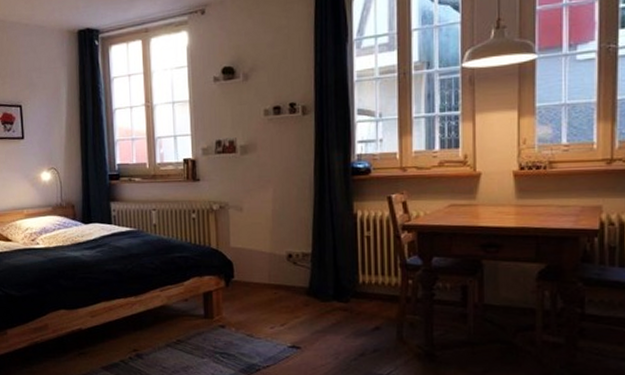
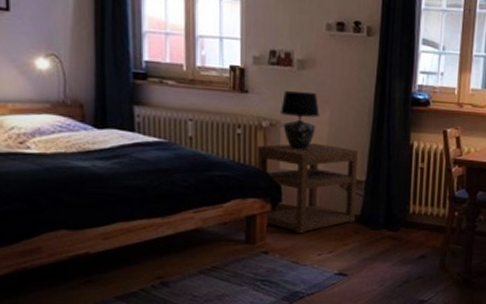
nightstand: none [210,220,304,308] -> present [257,142,358,234]
table lamp: none [228,174,263,228] -> present [280,90,320,150]

